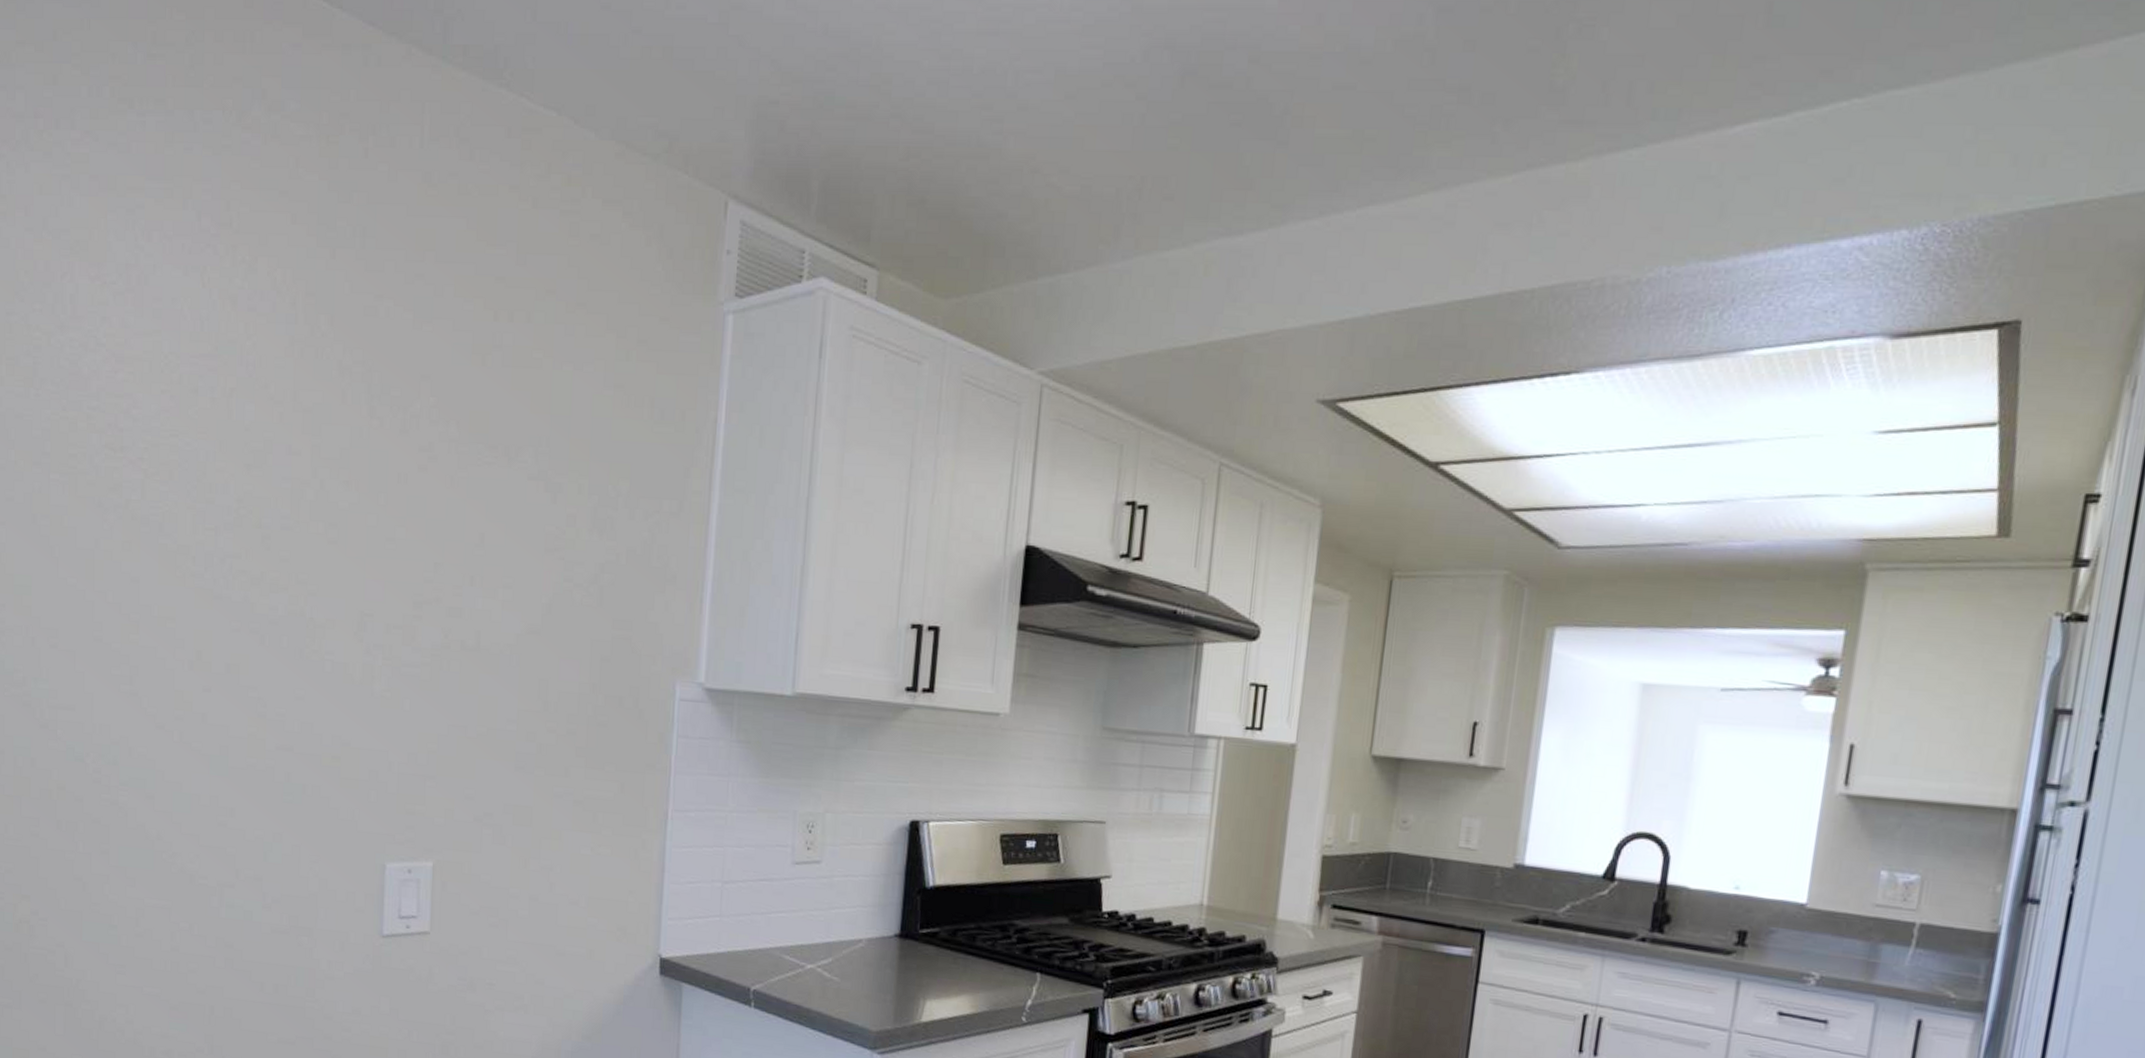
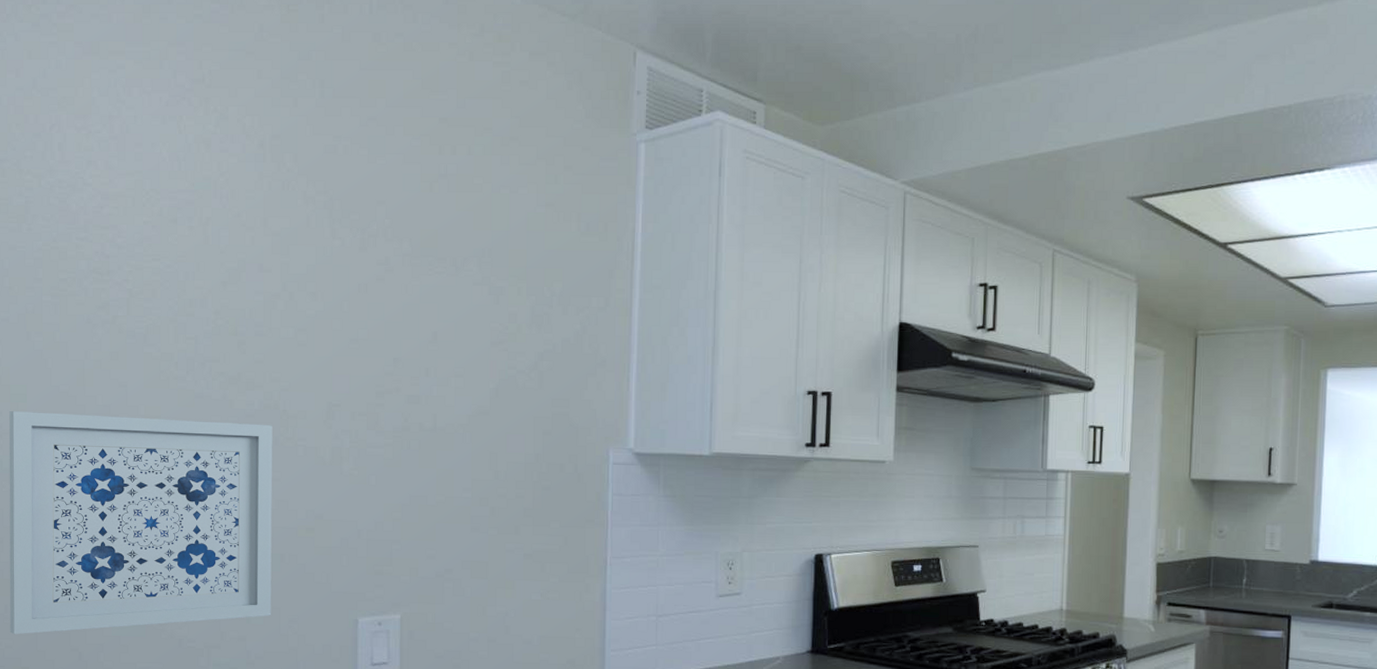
wall art: none [10,604,298,859] -> present [9,411,273,635]

